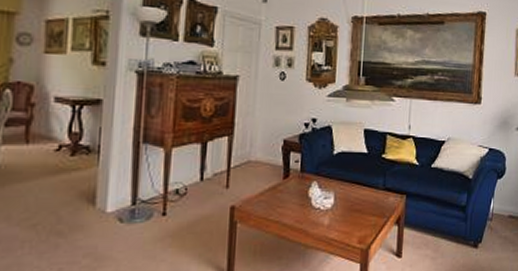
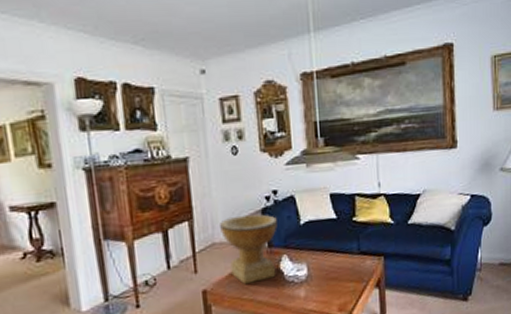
decorative bowl: none [257,137,312,205] -> present [218,214,277,284]

